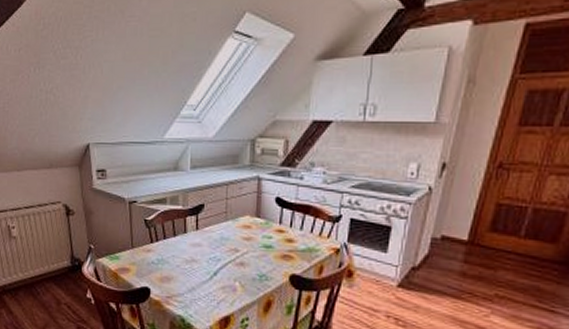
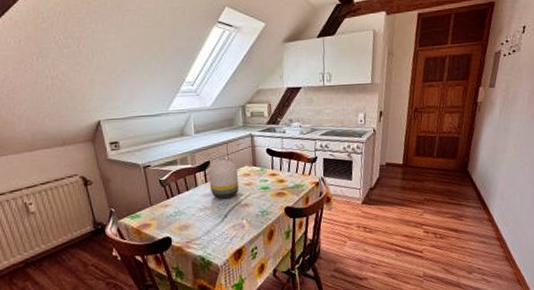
vase: none [200,200,237,253] -> present [208,156,239,199]

